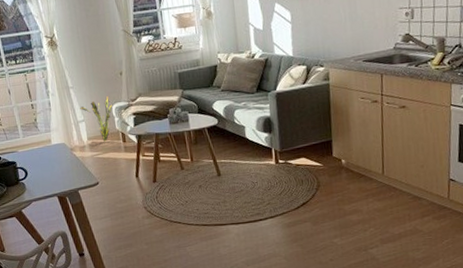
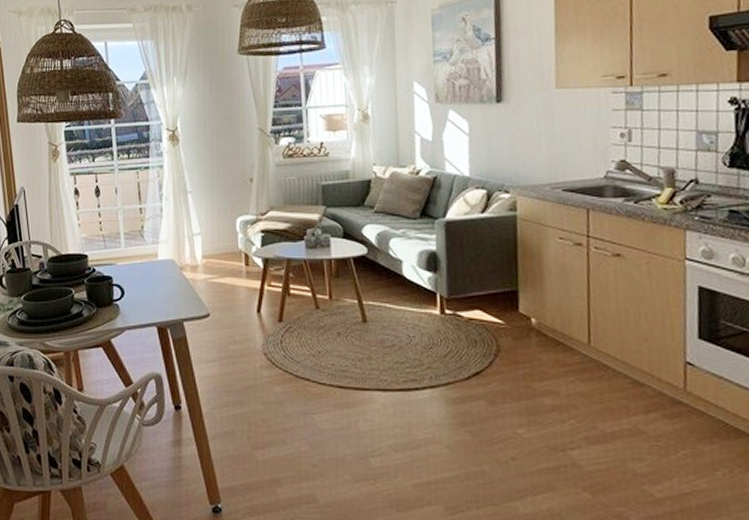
decorative plant: present [80,95,113,142] -> none [197,205,237,263]

